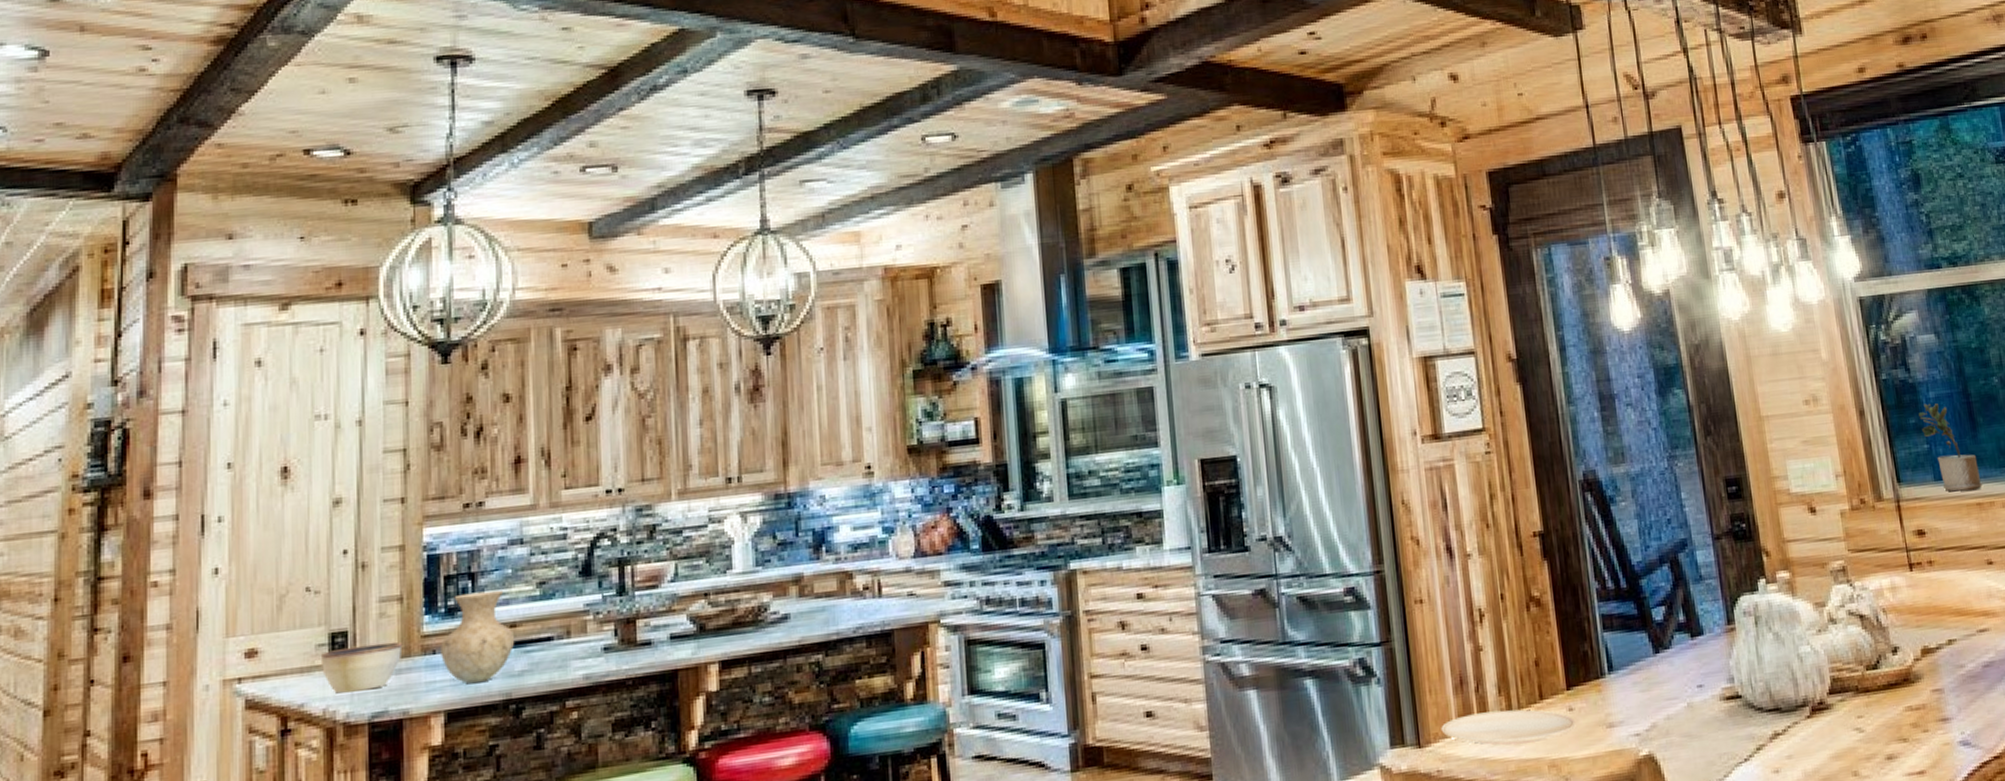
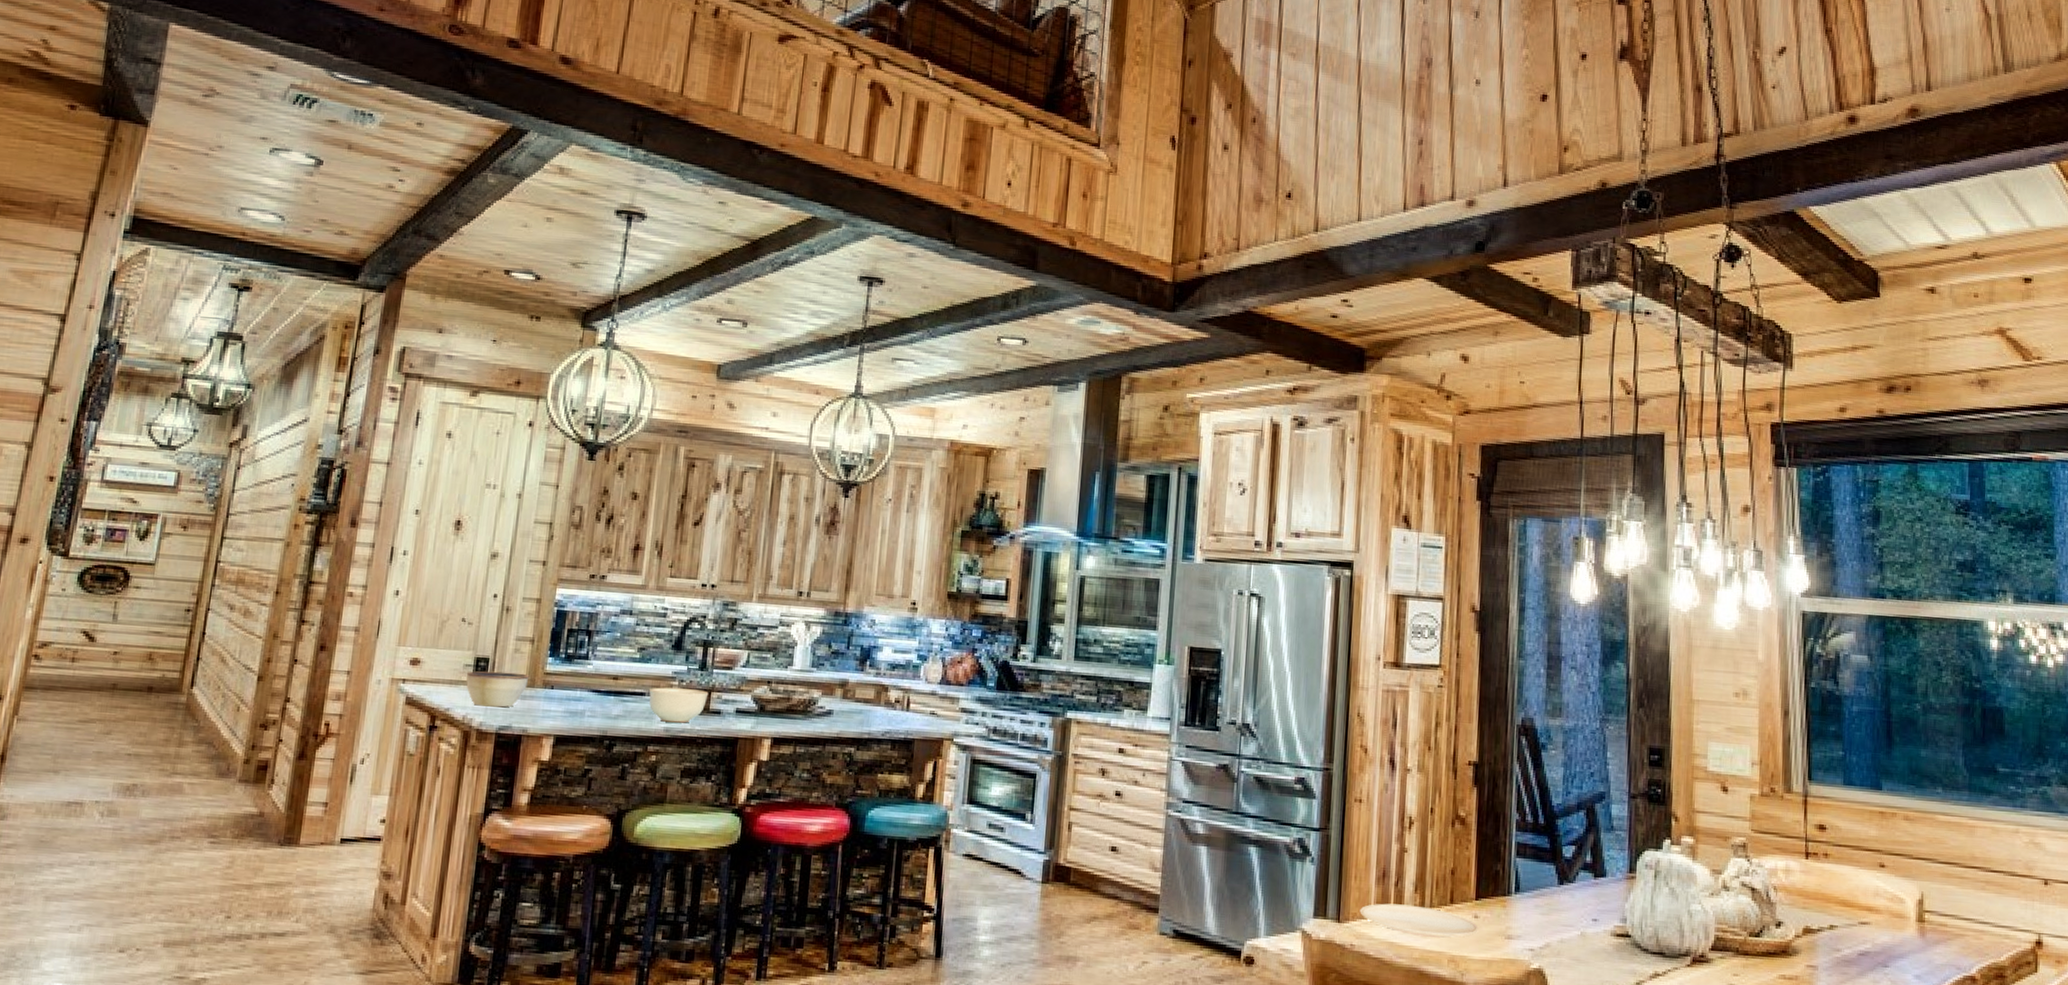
vase: present [440,590,515,685] -> none [557,646,616,719]
bowl: none [558,619,633,668] -> present [649,687,709,723]
potted plant: present [1918,403,1982,492] -> none [1839,715,1888,799]

